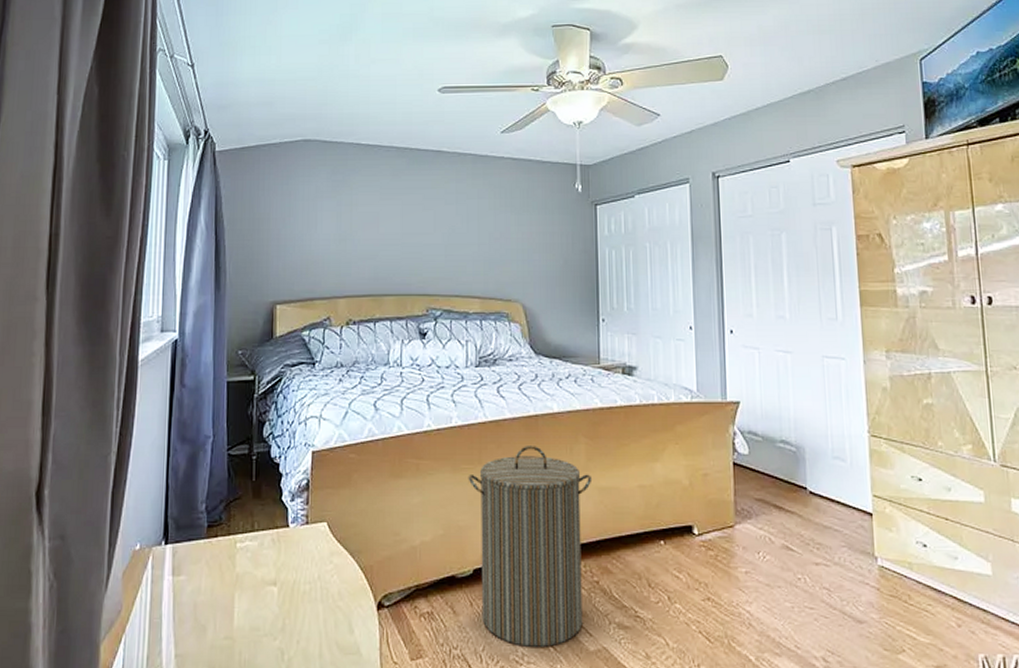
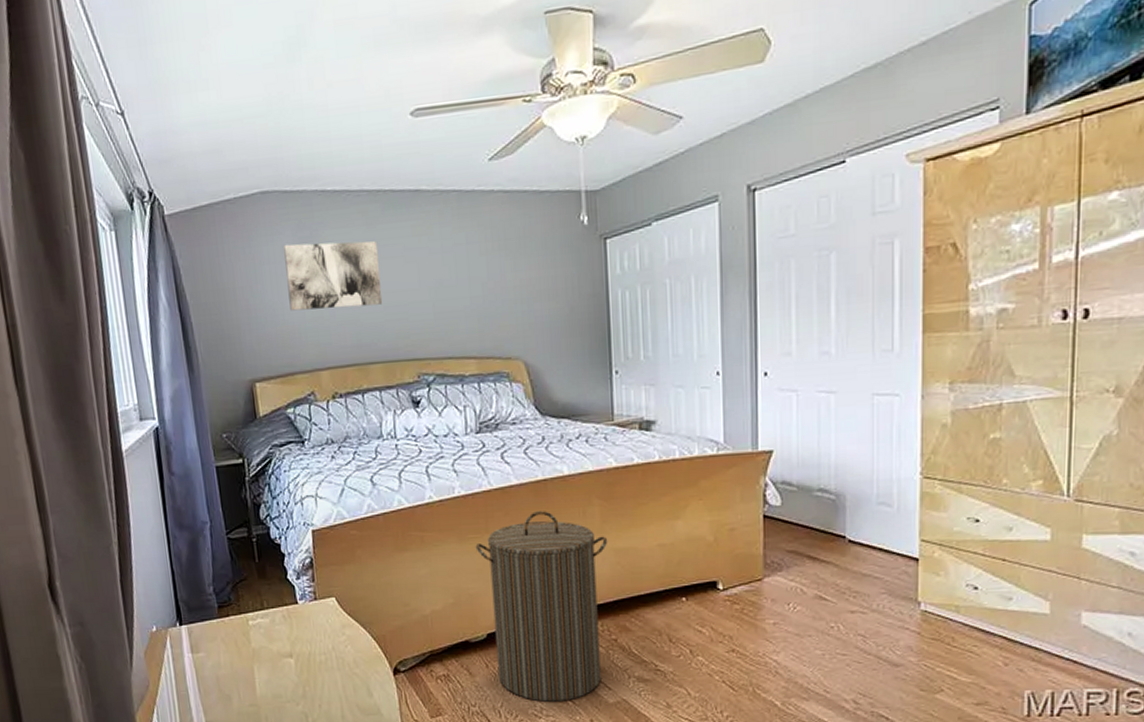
wall art: none [317,185,401,244] -> present [283,241,383,311]

